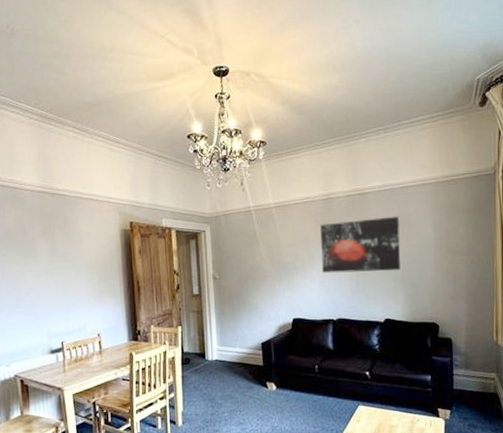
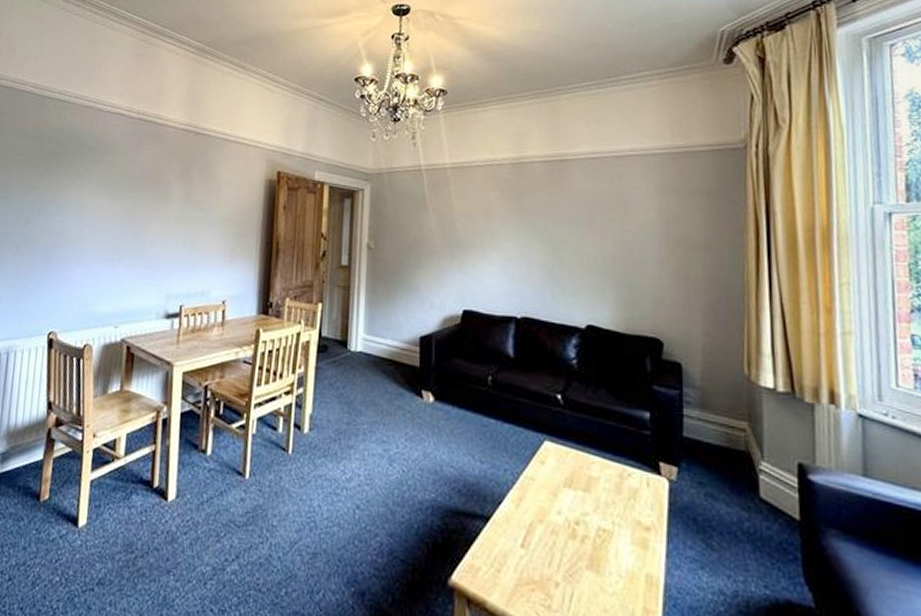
wall art: present [320,216,401,274] -> none [505,191,613,263]

